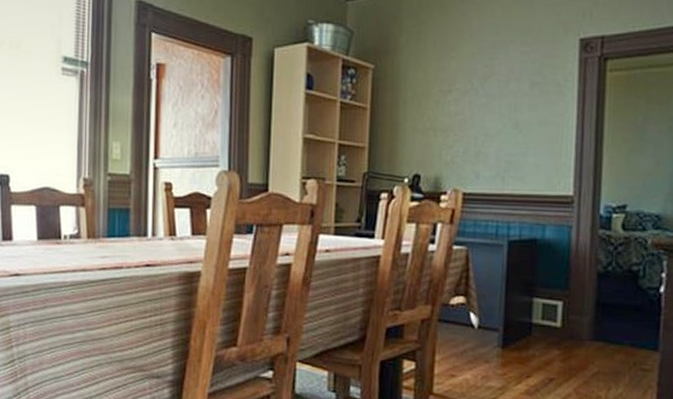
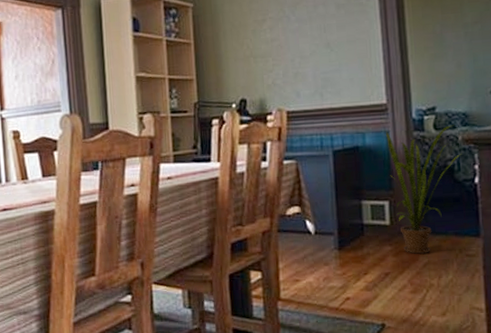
house plant: none [568,225,650,362] -> present [386,125,462,254]

